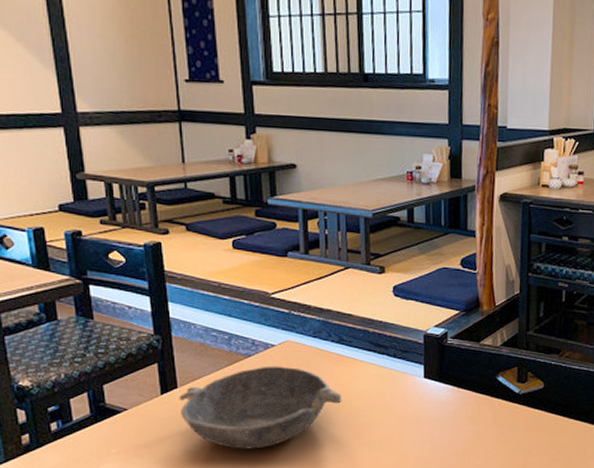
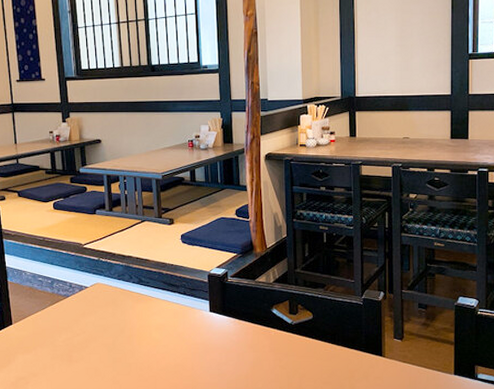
bowl: present [179,366,342,449] -> none [14,304,143,376]

